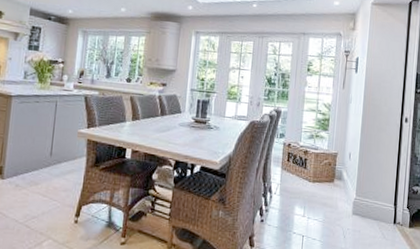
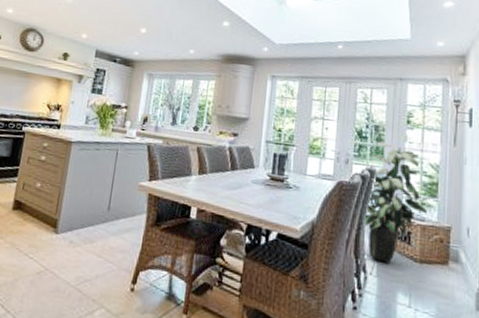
indoor plant: none [270,86,321,184] -> present [363,141,428,264]

